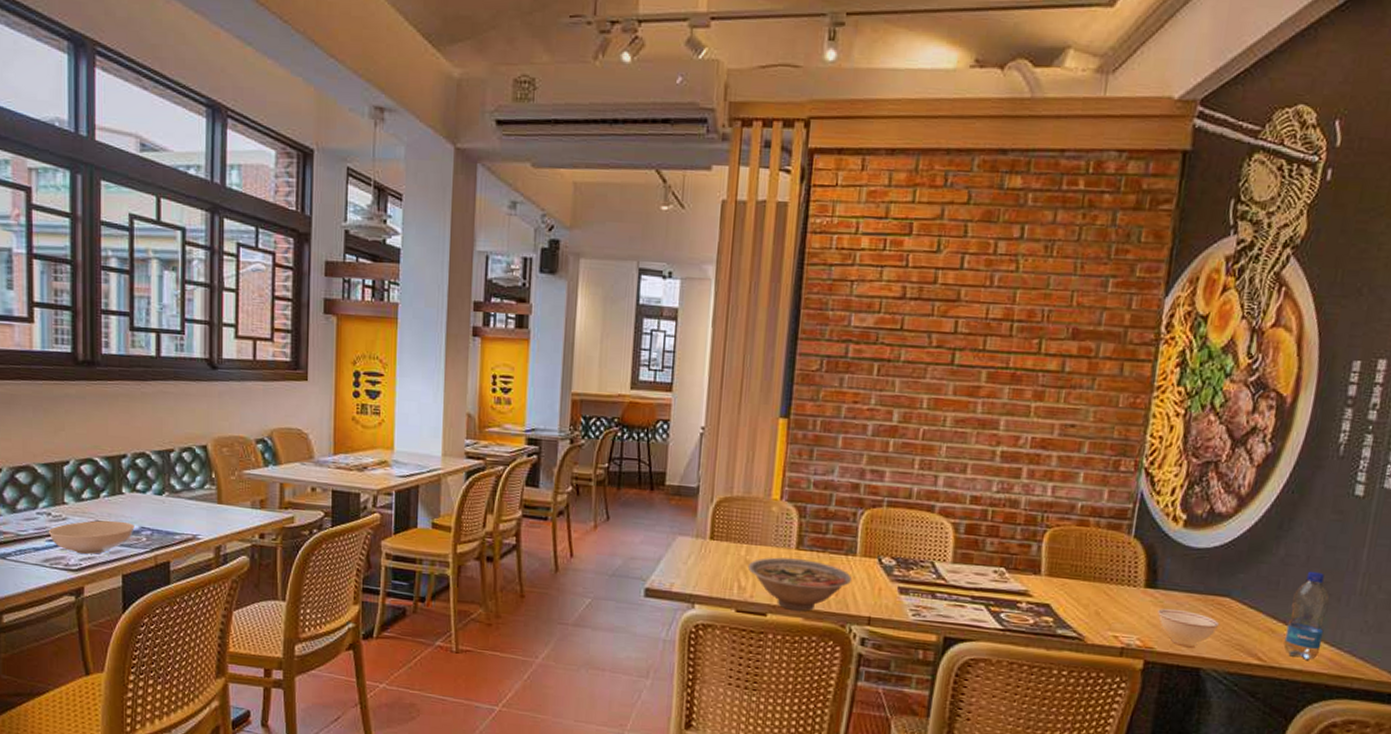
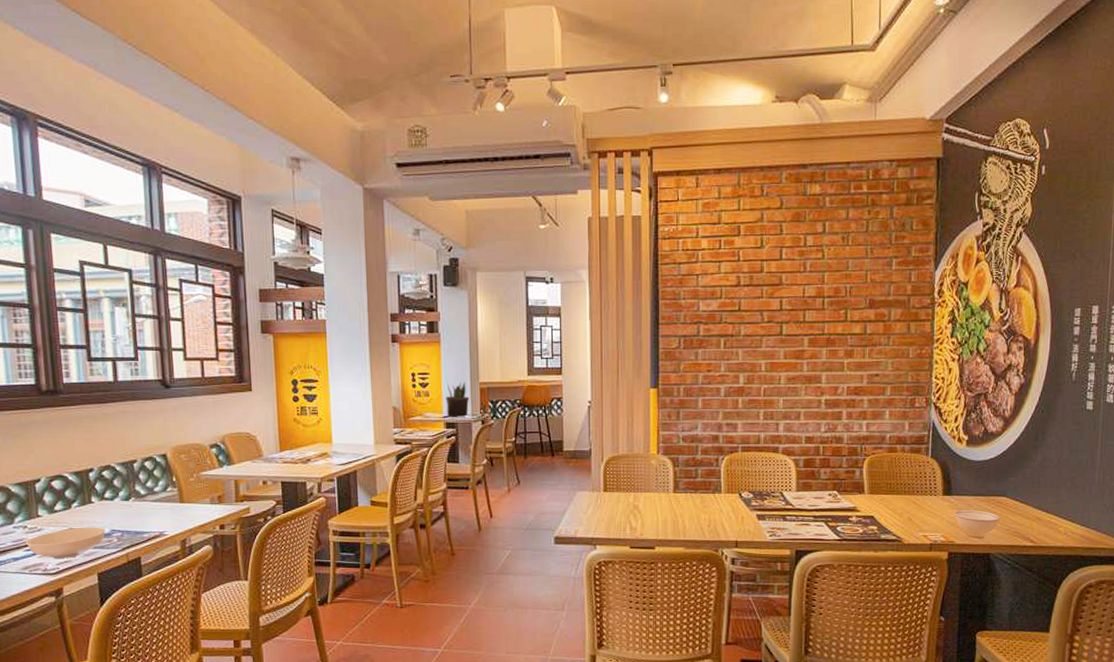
planter: none [530,389,559,433] -> present [445,382,470,417]
soup bowl: present [747,557,851,611] -> none [636,500,719,542]
bottle: present [1283,571,1330,661] -> none [1048,470,1077,539]

